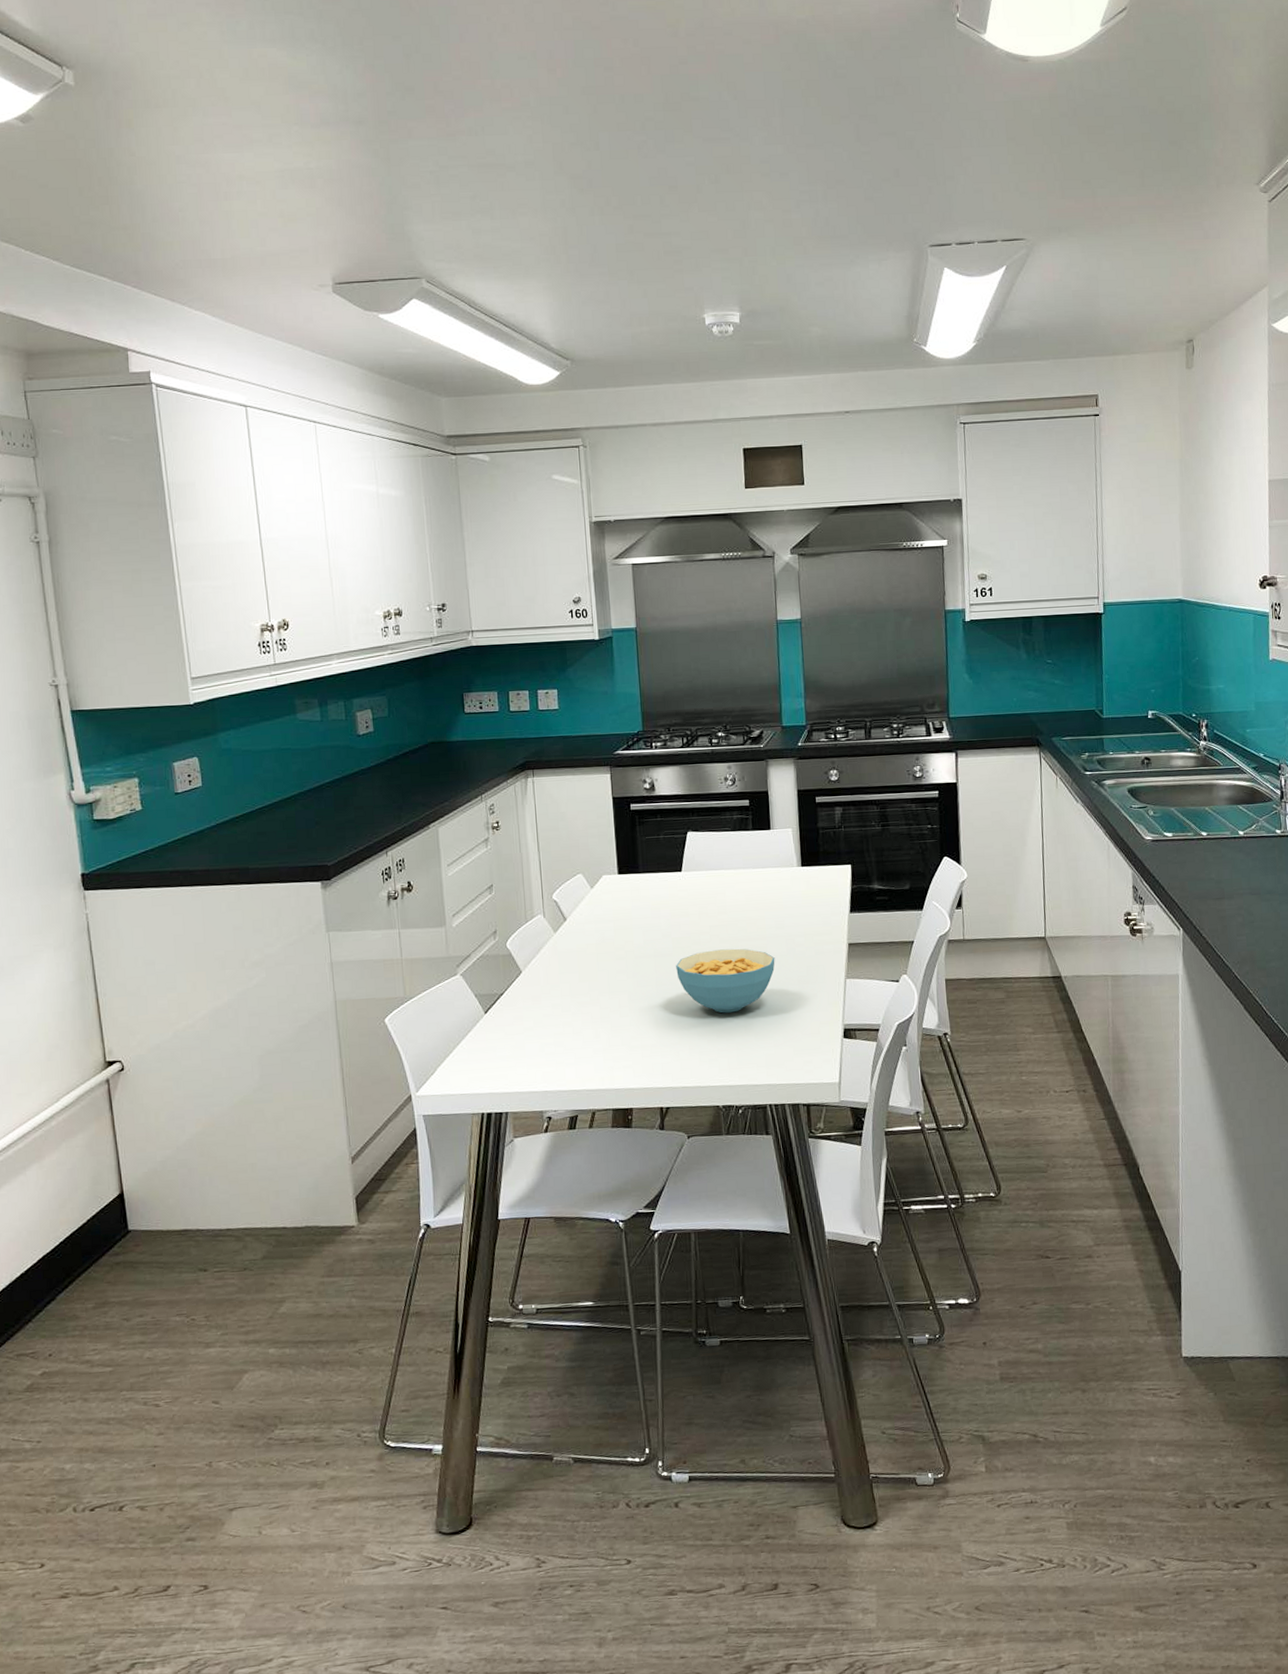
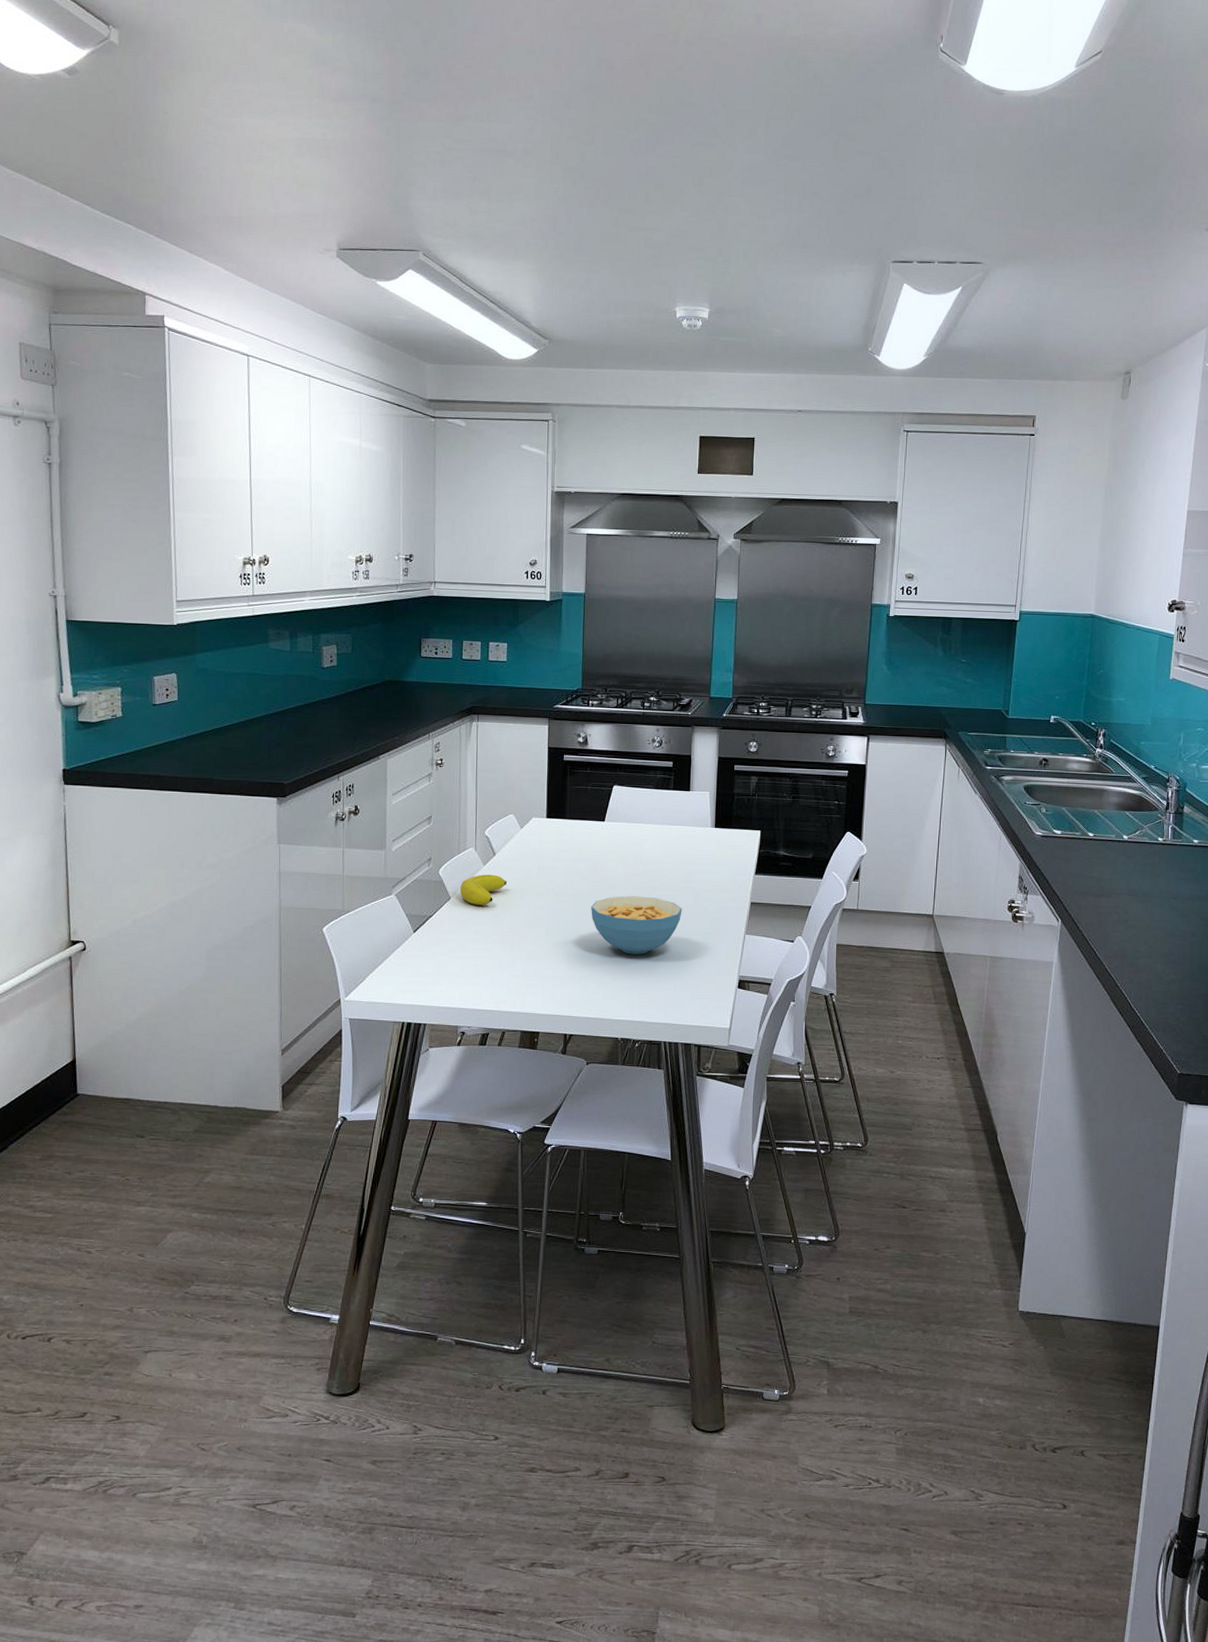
fruit: none [531,941,582,977] -> present [460,874,507,906]

